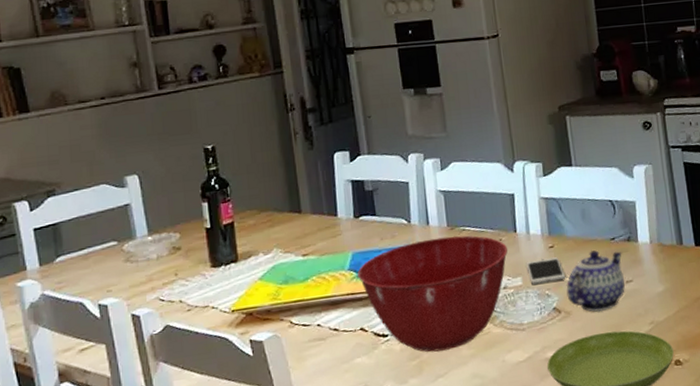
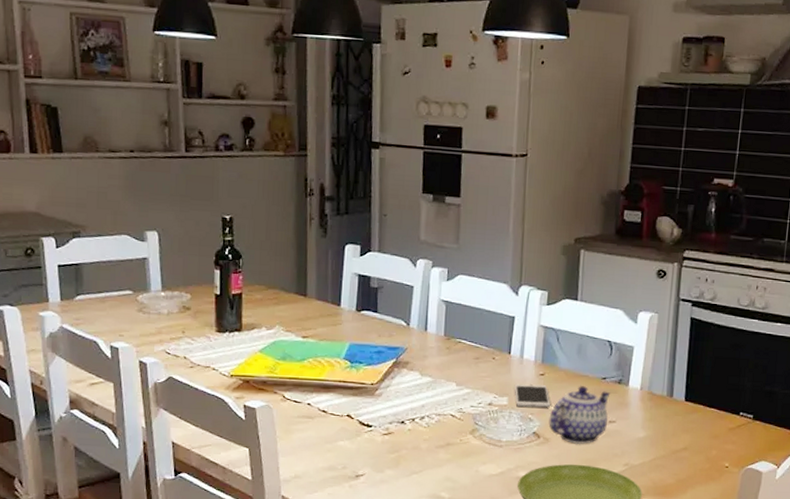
mixing bowl: present [357,235,508,352] -> none [352,344,500,451]

